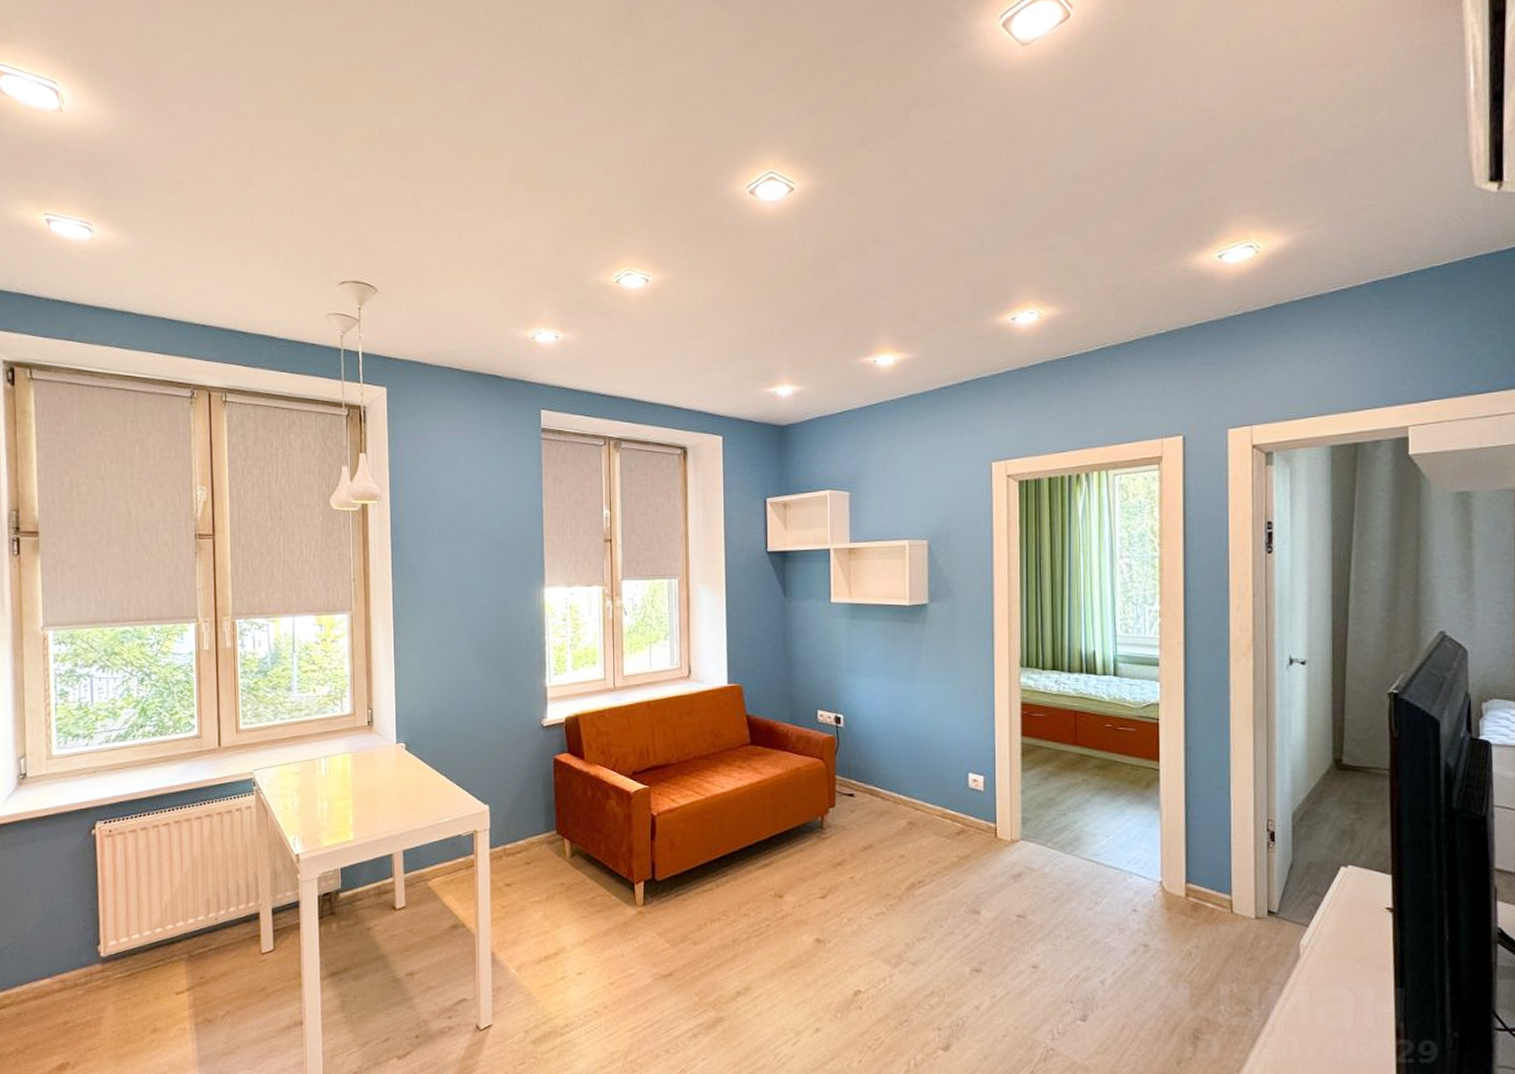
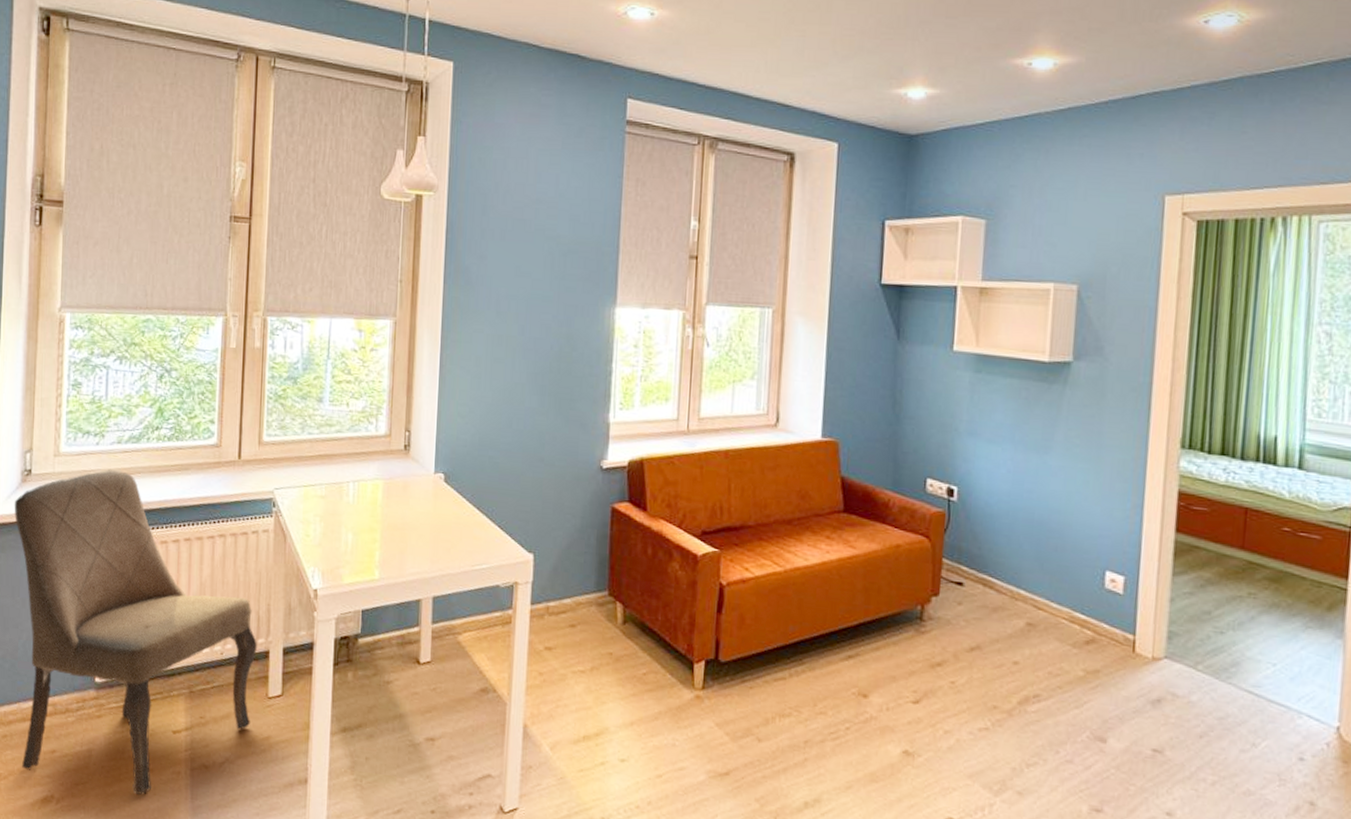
dining chair: none [12,767,248,1052] -> present [14,470,257,795]

